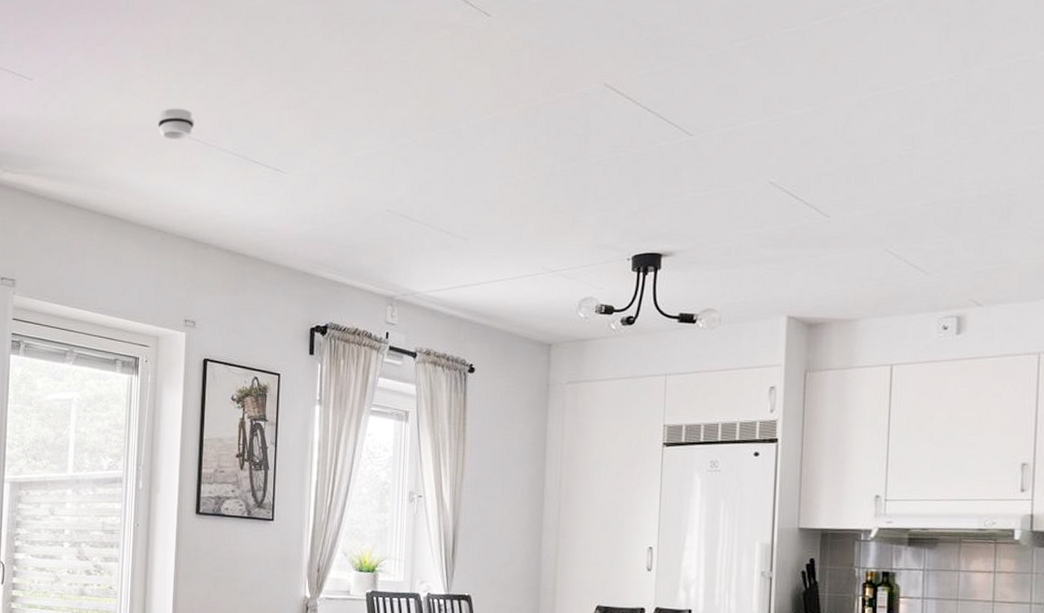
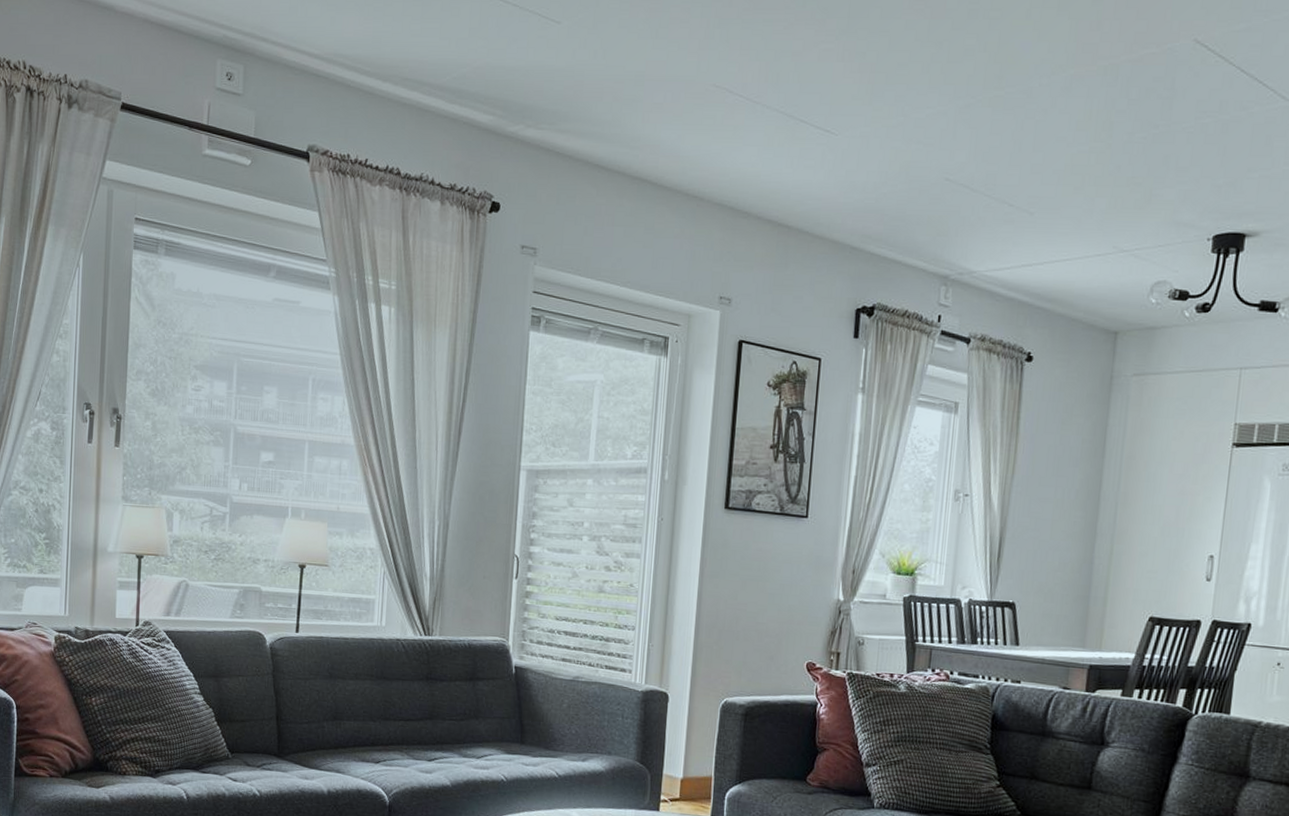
smoke detector: present [157,108,194,141] -> none [696,58,738,96]

